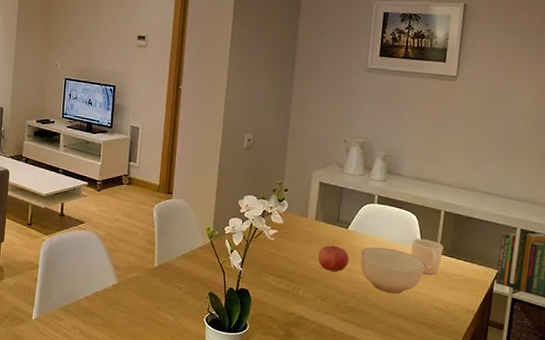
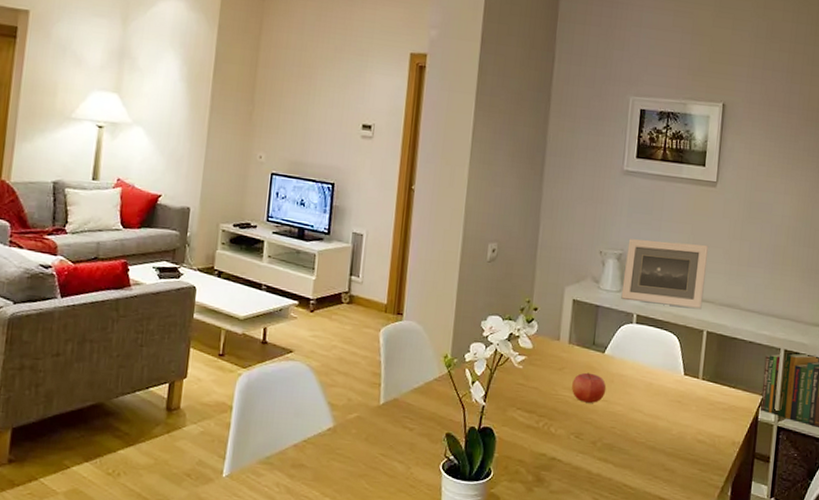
bowl: present [360,247,426,294] -> none [618,373,688,427]
picture frame: none [364,129,447,192] -> present [621,239,708,310]
mug: present [410,238,444,275] -> none [672,362,707,403]

